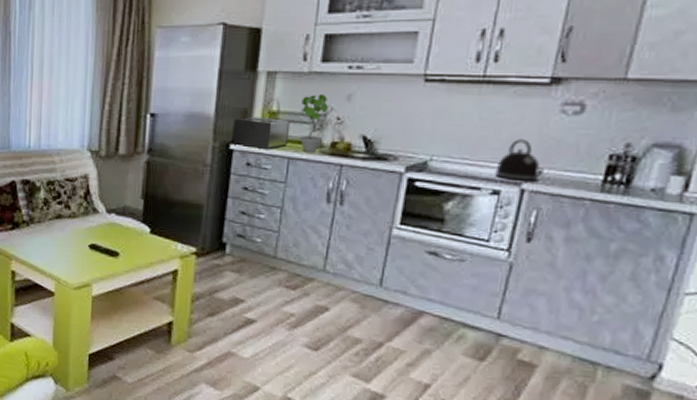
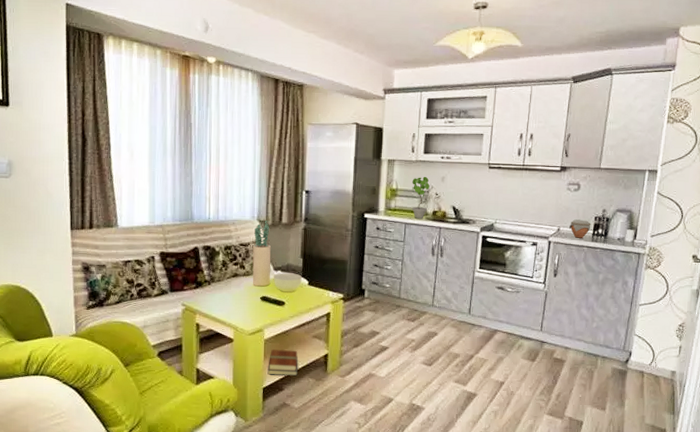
vase: none [79,148,104,233] -> present [252,219,272,288]
books: none [95,309,134,344] -> present [267,349,299,376]
bowl: none [105,216,142,242] -> present [273,273,302,293]
toaster: present [233,116,291,150] -> none [367,193,406,218]
kettle: present [495,139,540,182] -> none [533,207,558,236]
jar: none [560,158,602,187] -> present [569,219,591,238]

